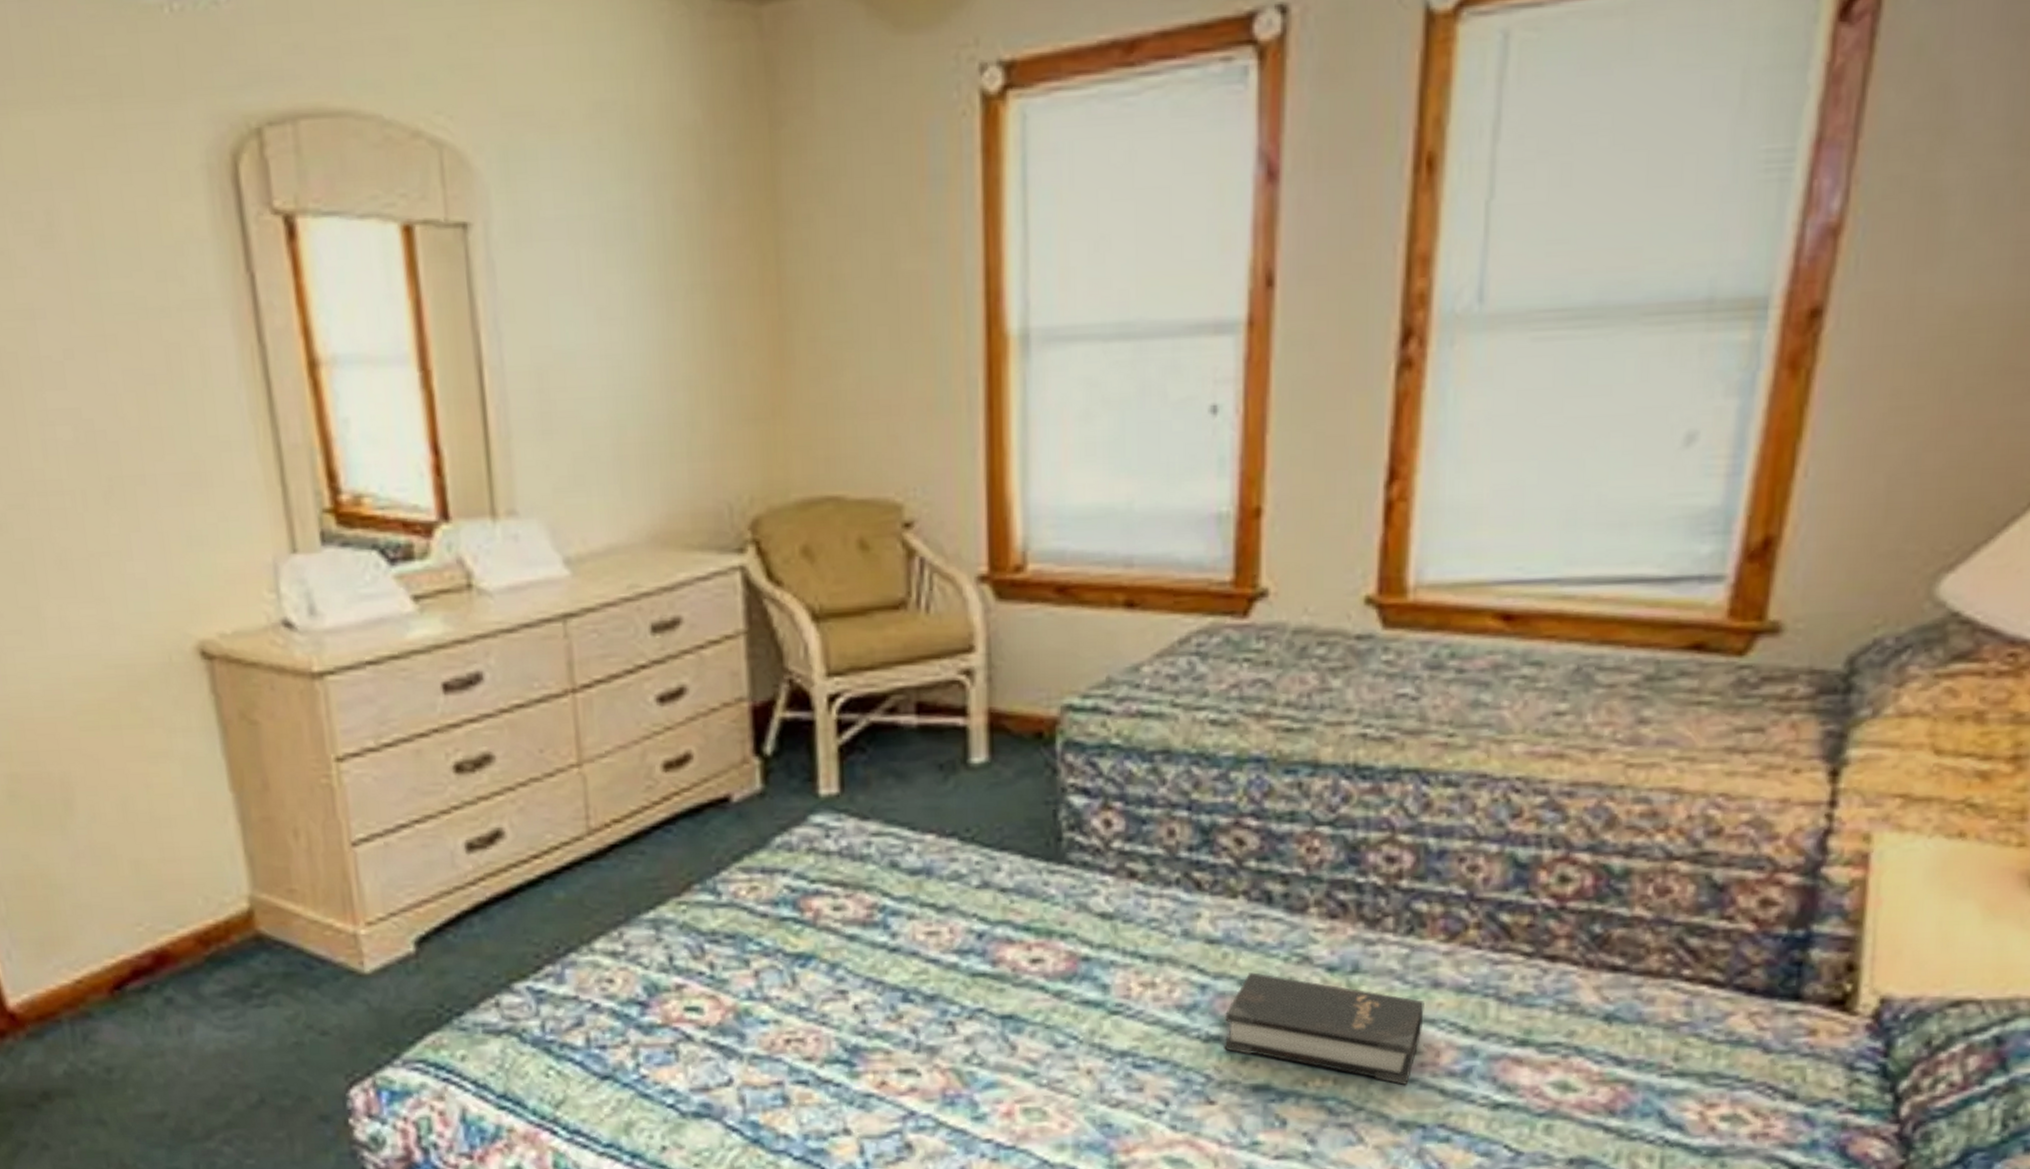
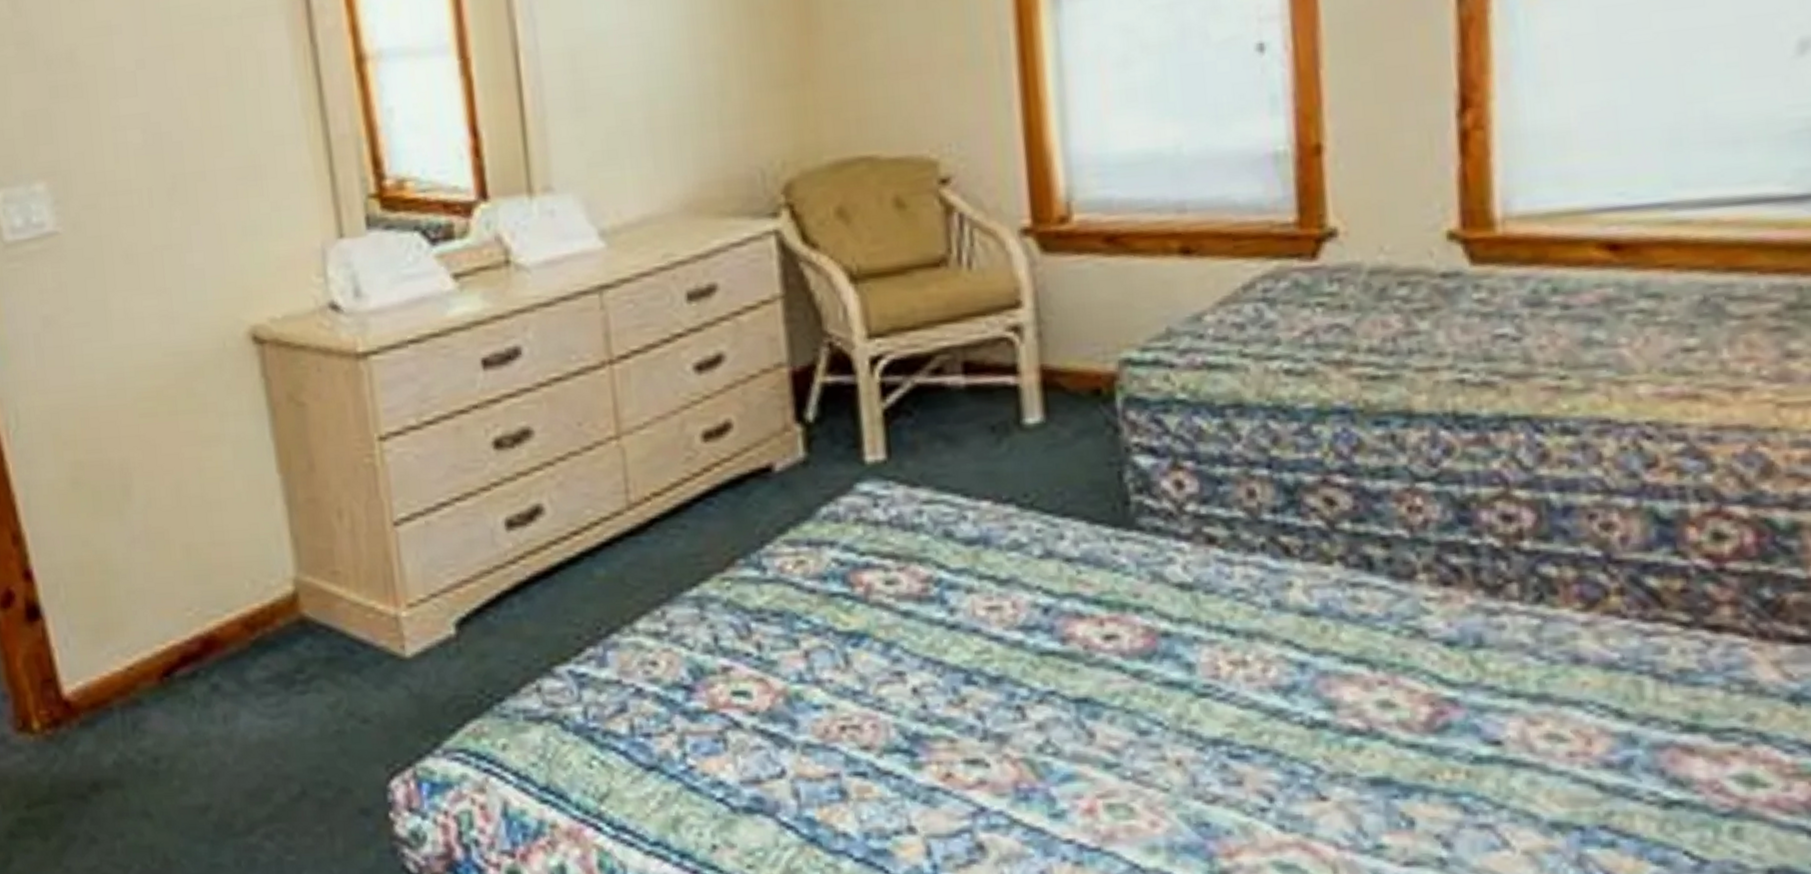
hardback book: present [1224,972,1424,1086] -> none [1329,648,1568,780]

